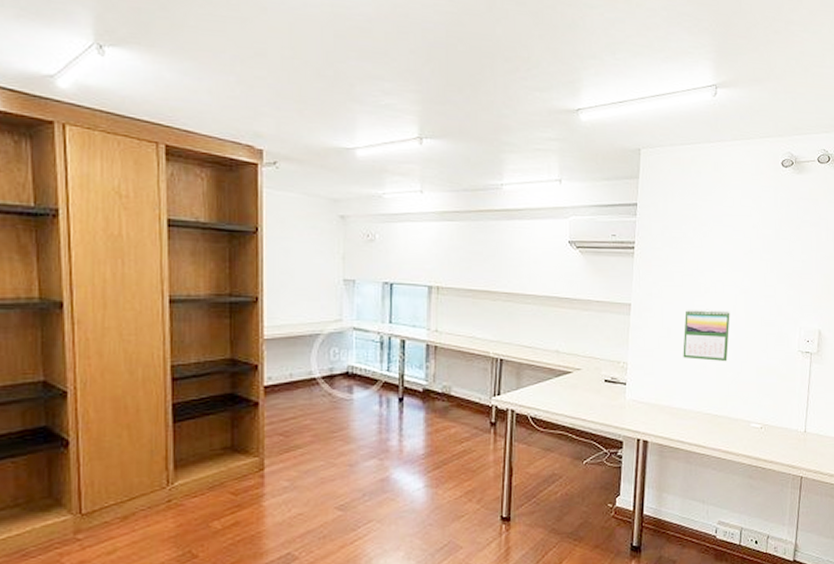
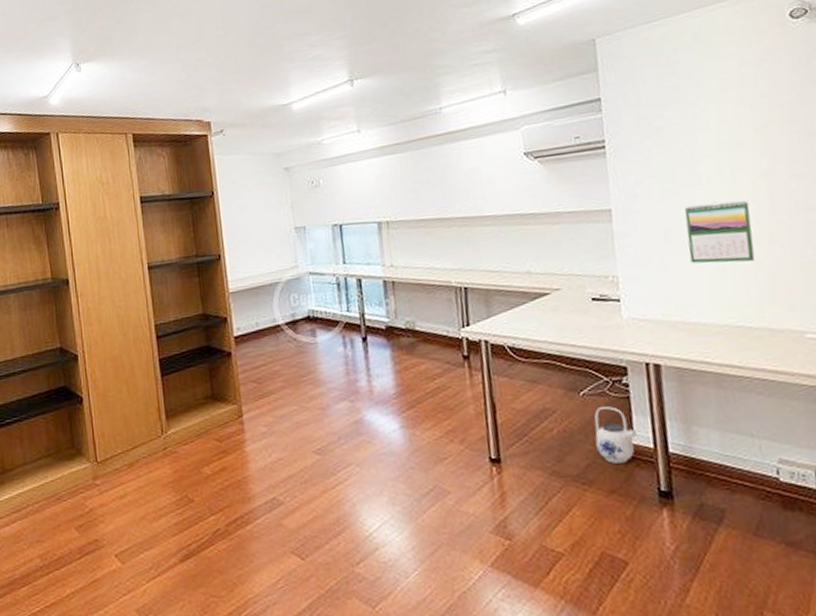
teapot: none [590,474,623,523] -> present [594,406,638,464]

